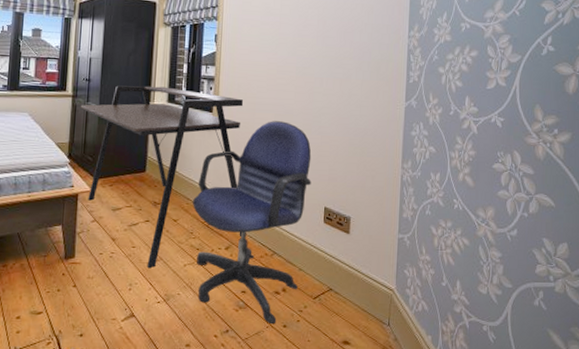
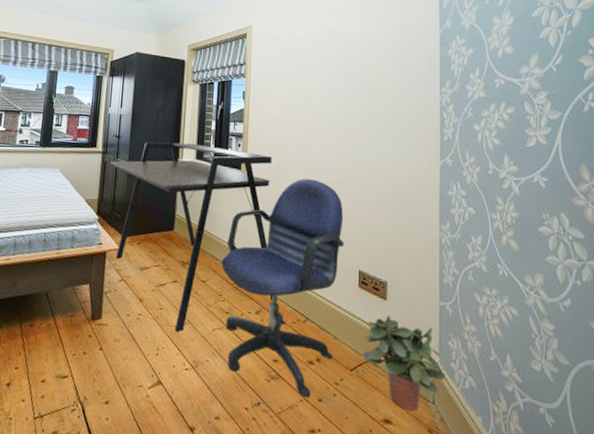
potted plant: none [324,248,402,333] -> present [361,315,447,411]

